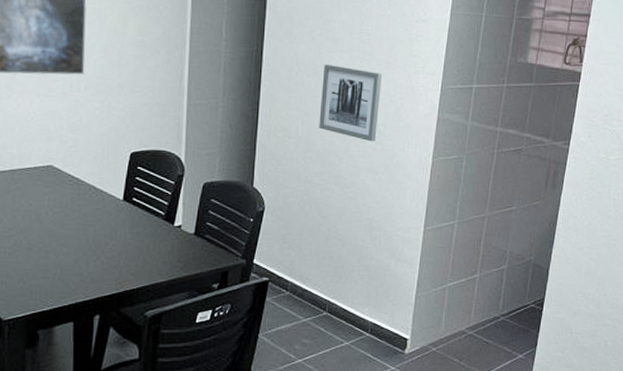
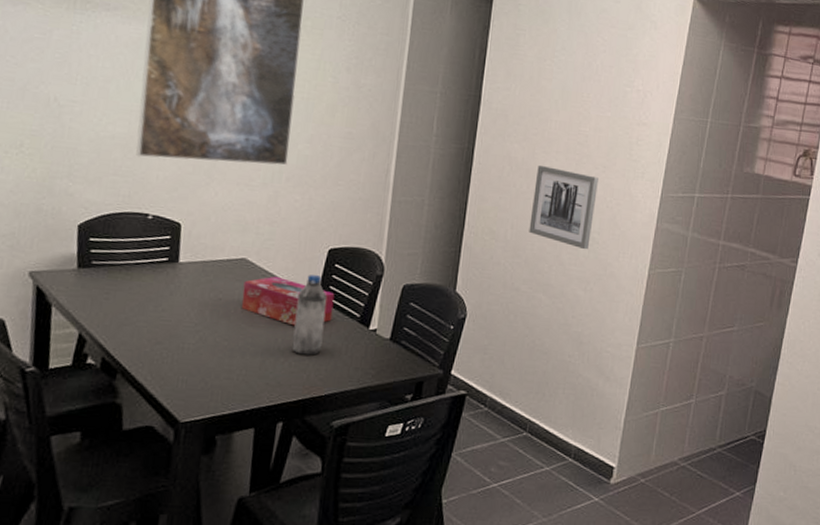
tissue box: none [51,180,140,226] -> present [241,276,335,326]
water bottle: none [102,178,133,253] -> present [291,275,328,355]

